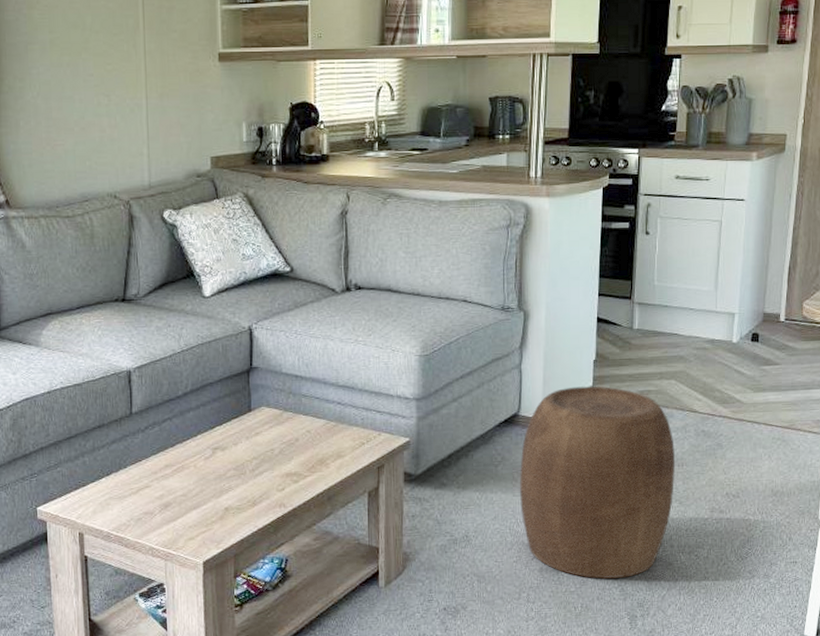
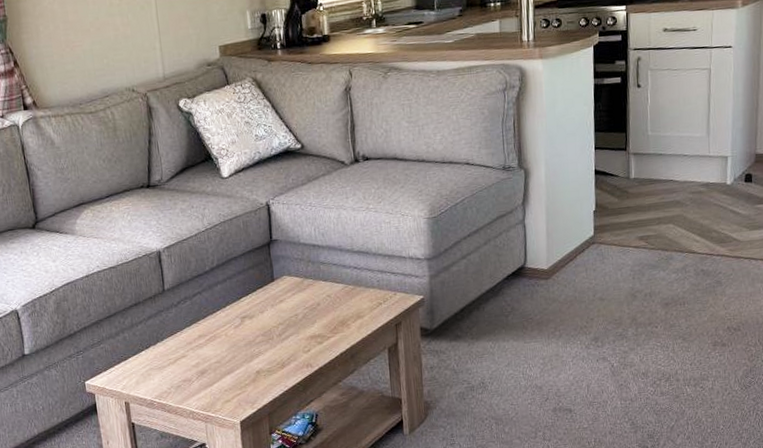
stool: present [520,386,675,579] -> none [529,235,677,415]

